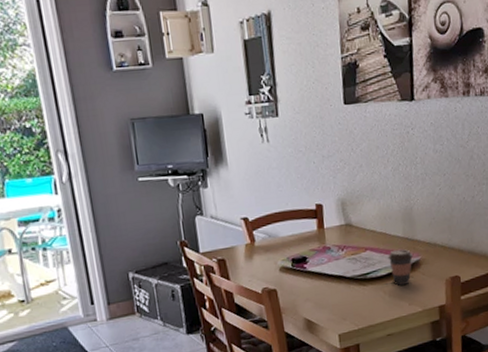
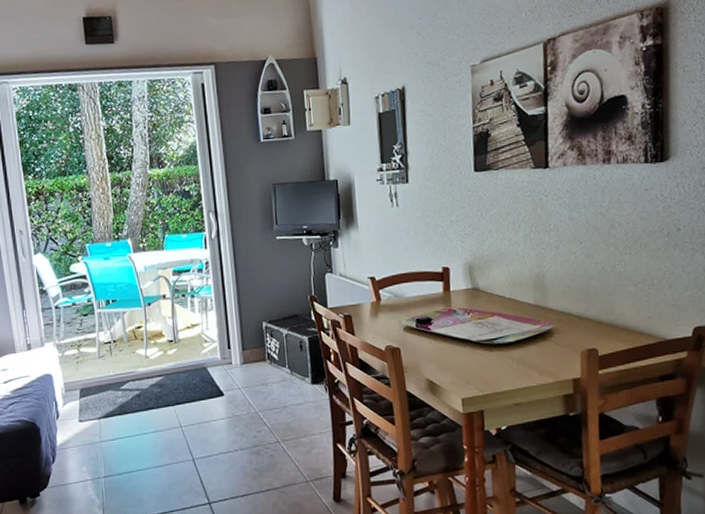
coffee cup: present [387,249,414,286] -> none [516,316,546,354]

